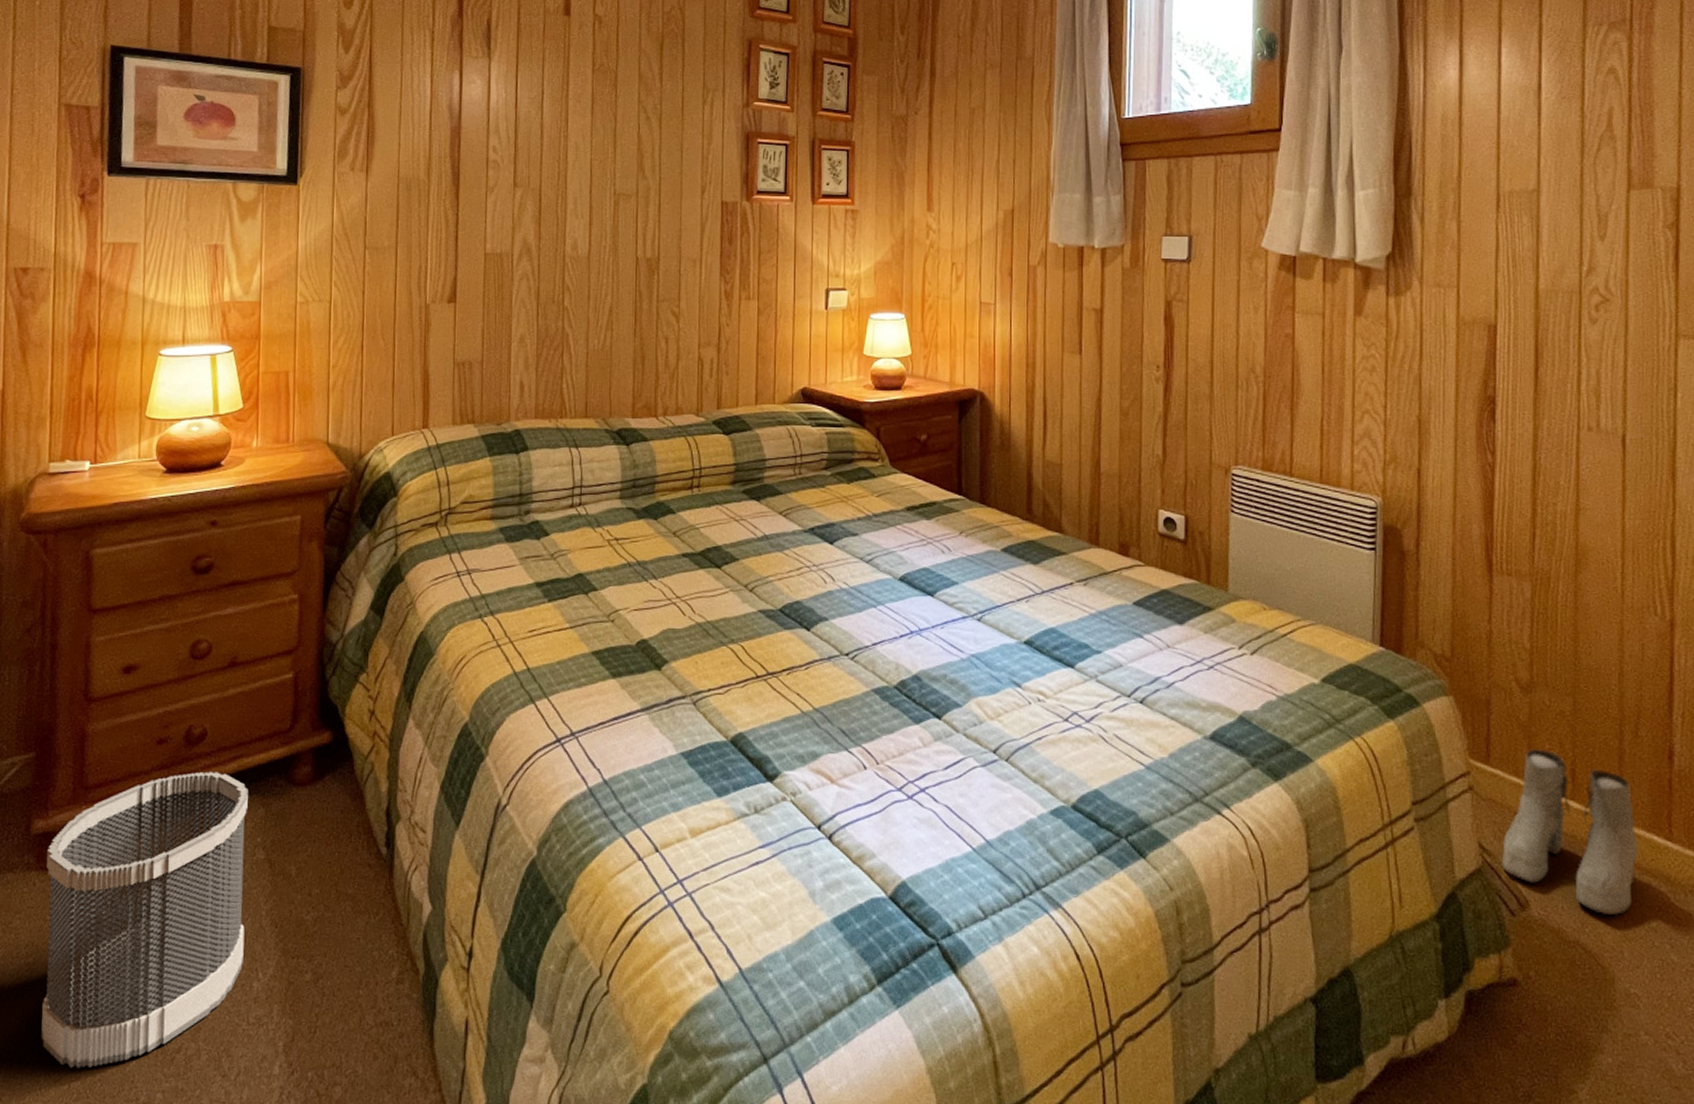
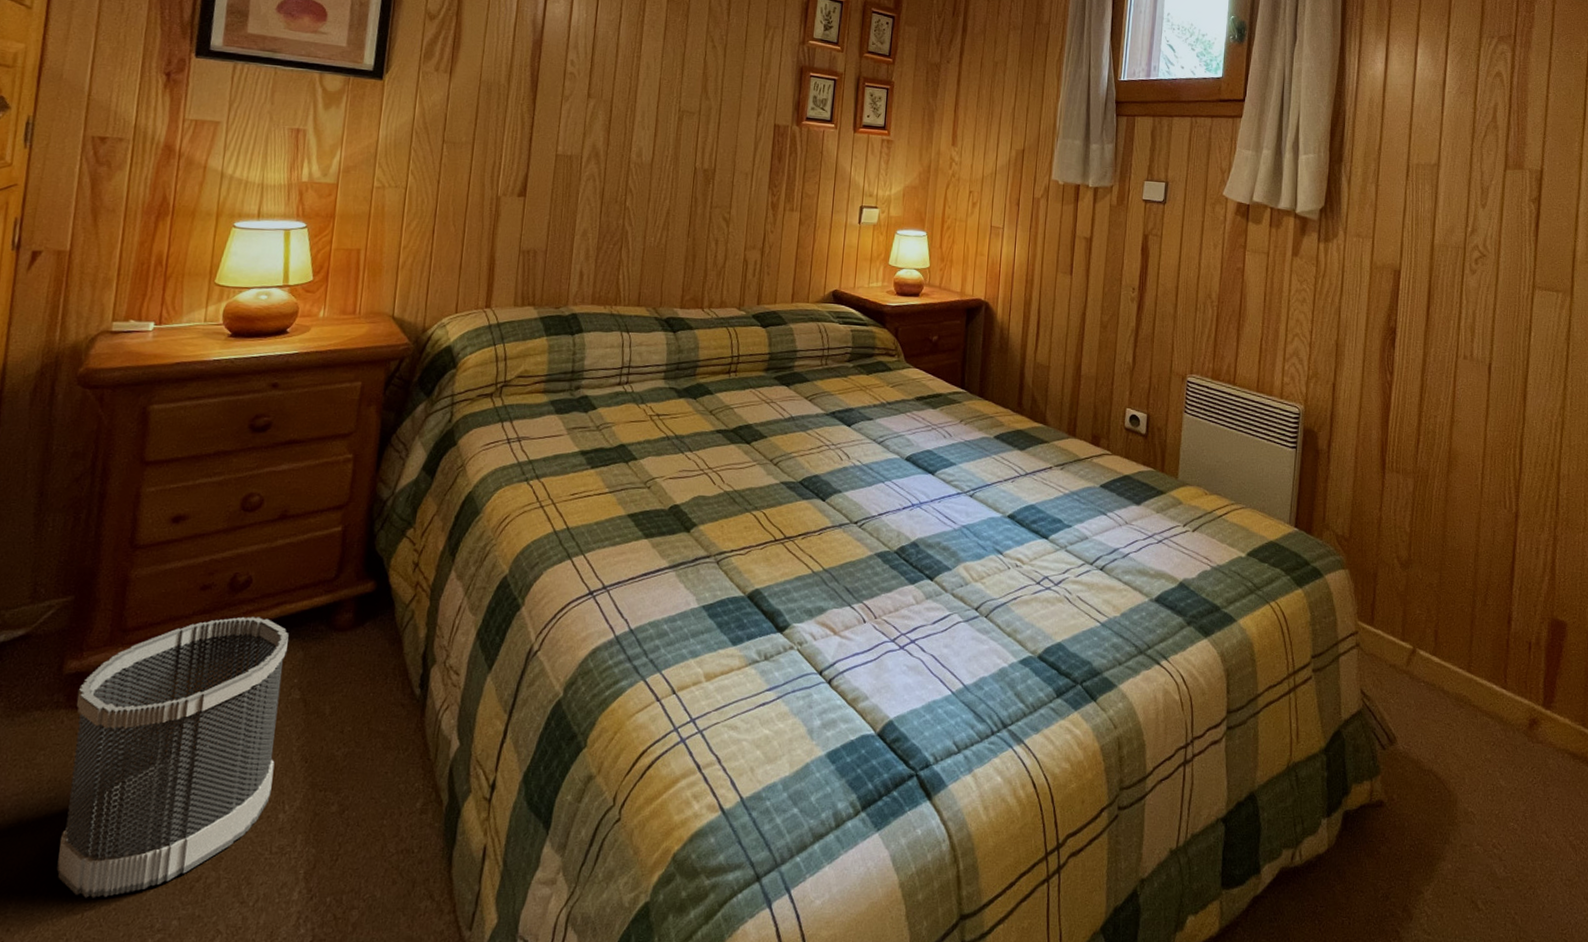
boots: present [1501,749,1638,916] -> none [1377,614,1481,750]

